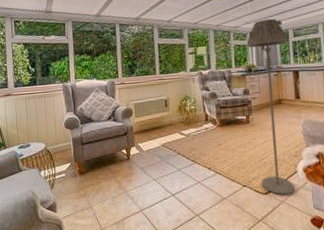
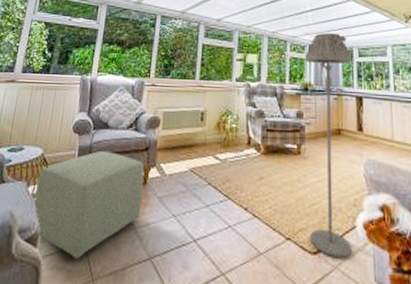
ottoman: none [46,139,129,218] -> present [34,150,145,260]

